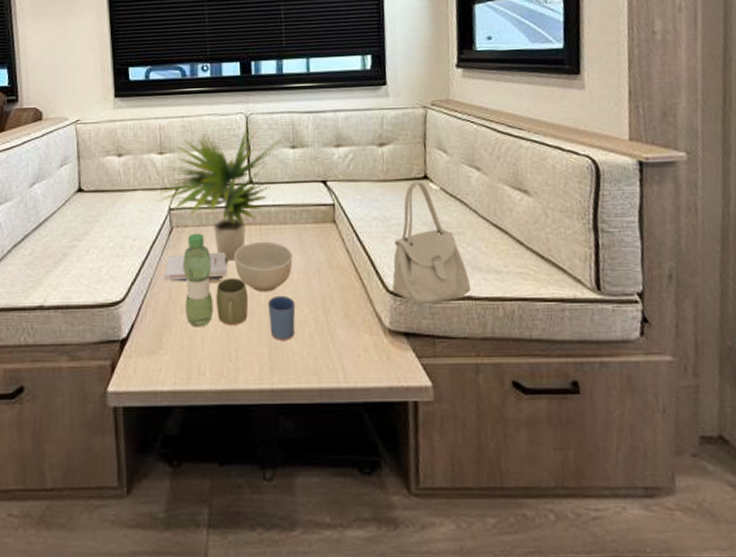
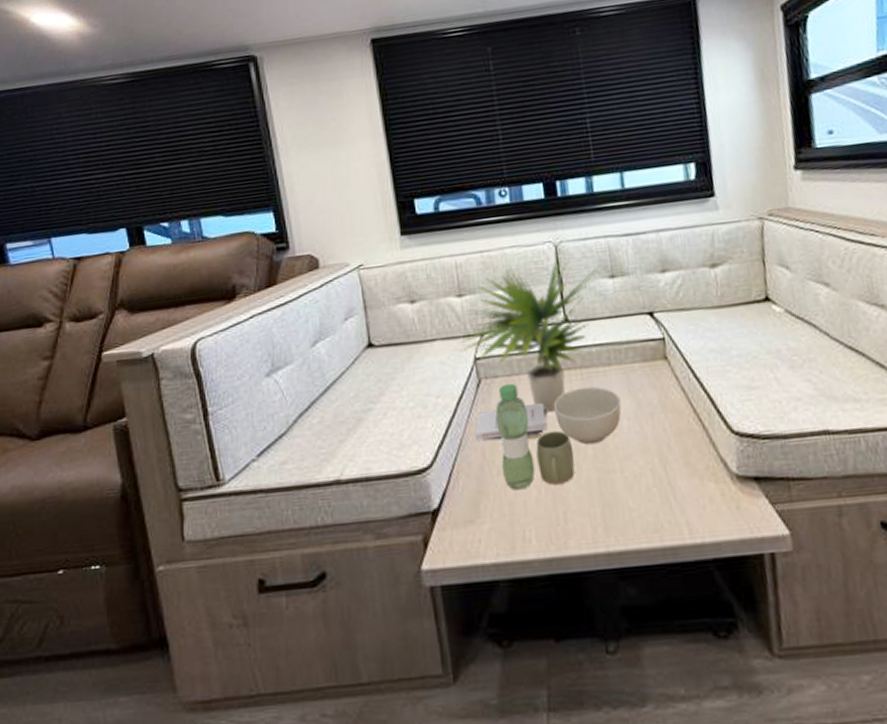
mug: present [268,295,296,340] -> none [596,446,630,498]
handbag: present [392,181,472,305] -> none [735,304,828,445]

